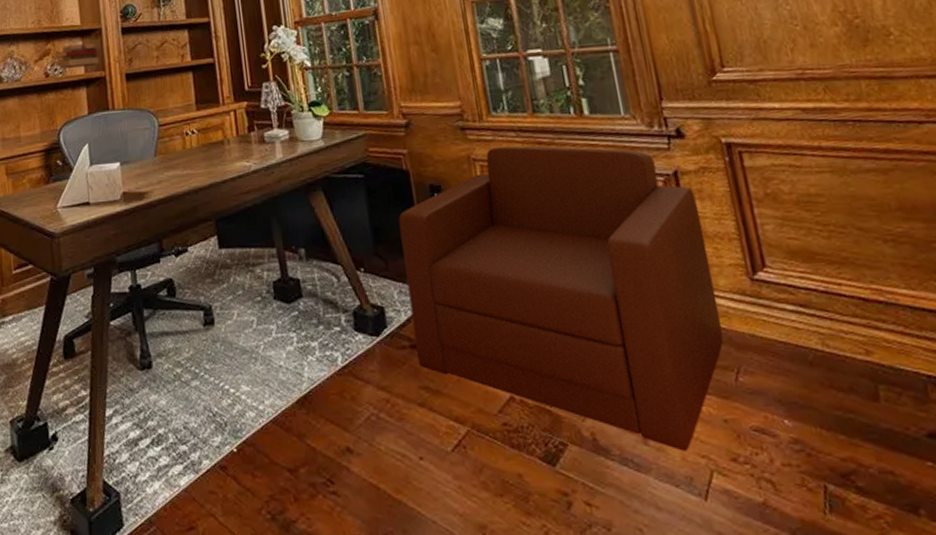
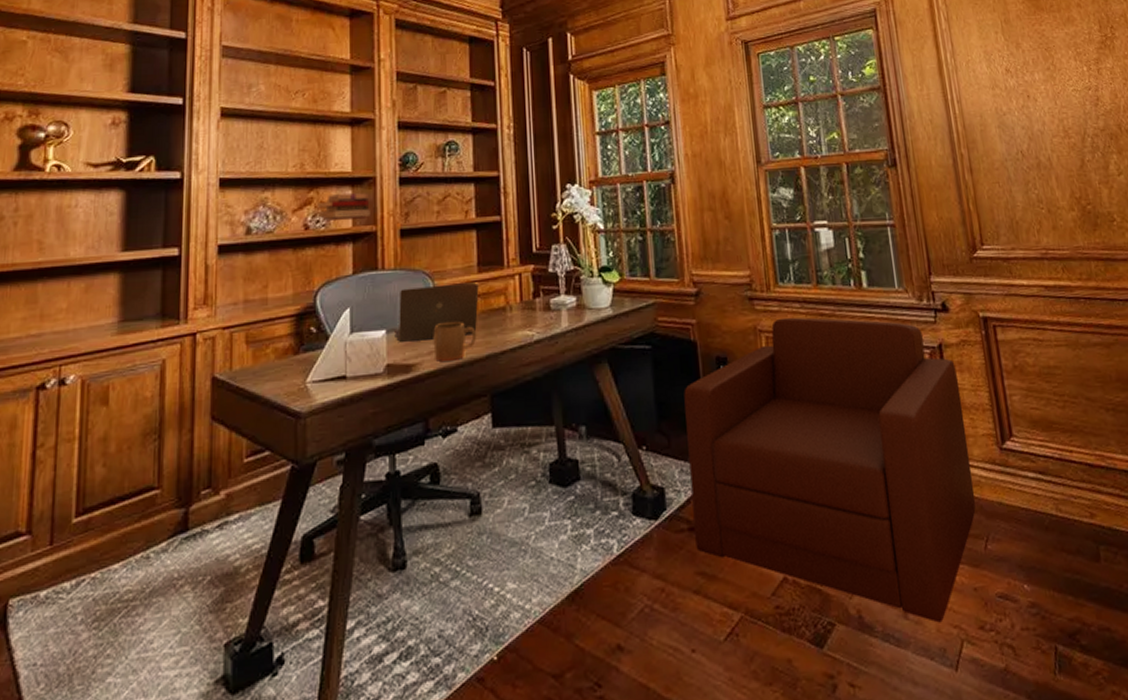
laptop: none [126,119,199,174] -> present [393,282,479,344]
mug: none [160,154,199,190] -> present [433,321,476,362]

